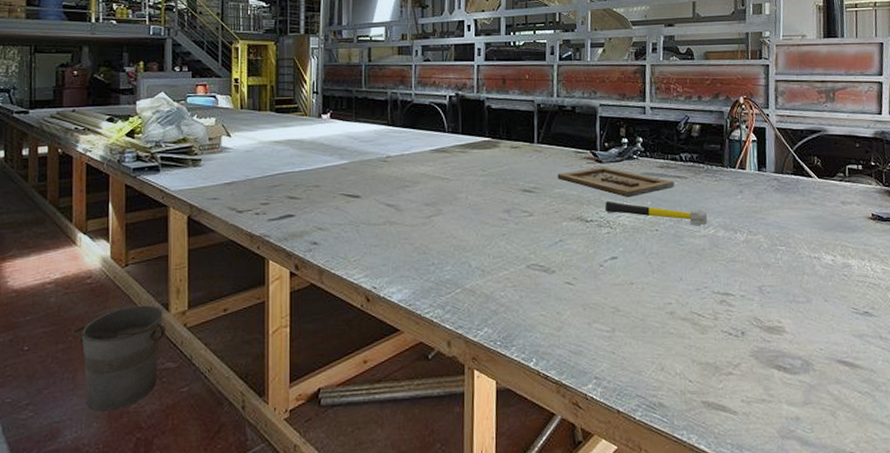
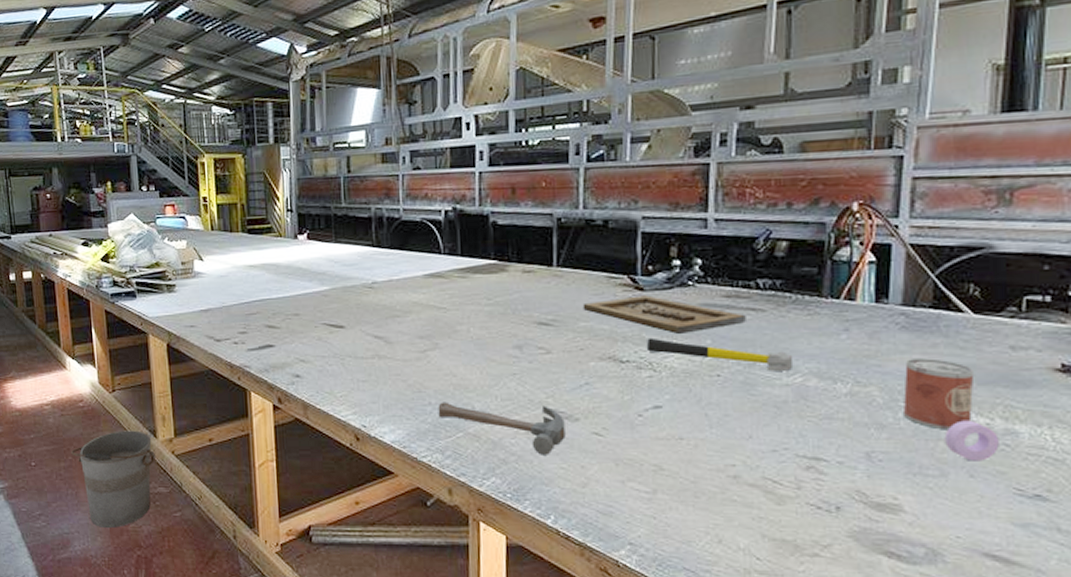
claw hammer: none [440,261,545,305] -> present [438,402,566,455]
can: none [779,212,823,266] -> present [903,358,975,430]
duct tape: none [807,258,841,289] -> present [944,420,999,461]

